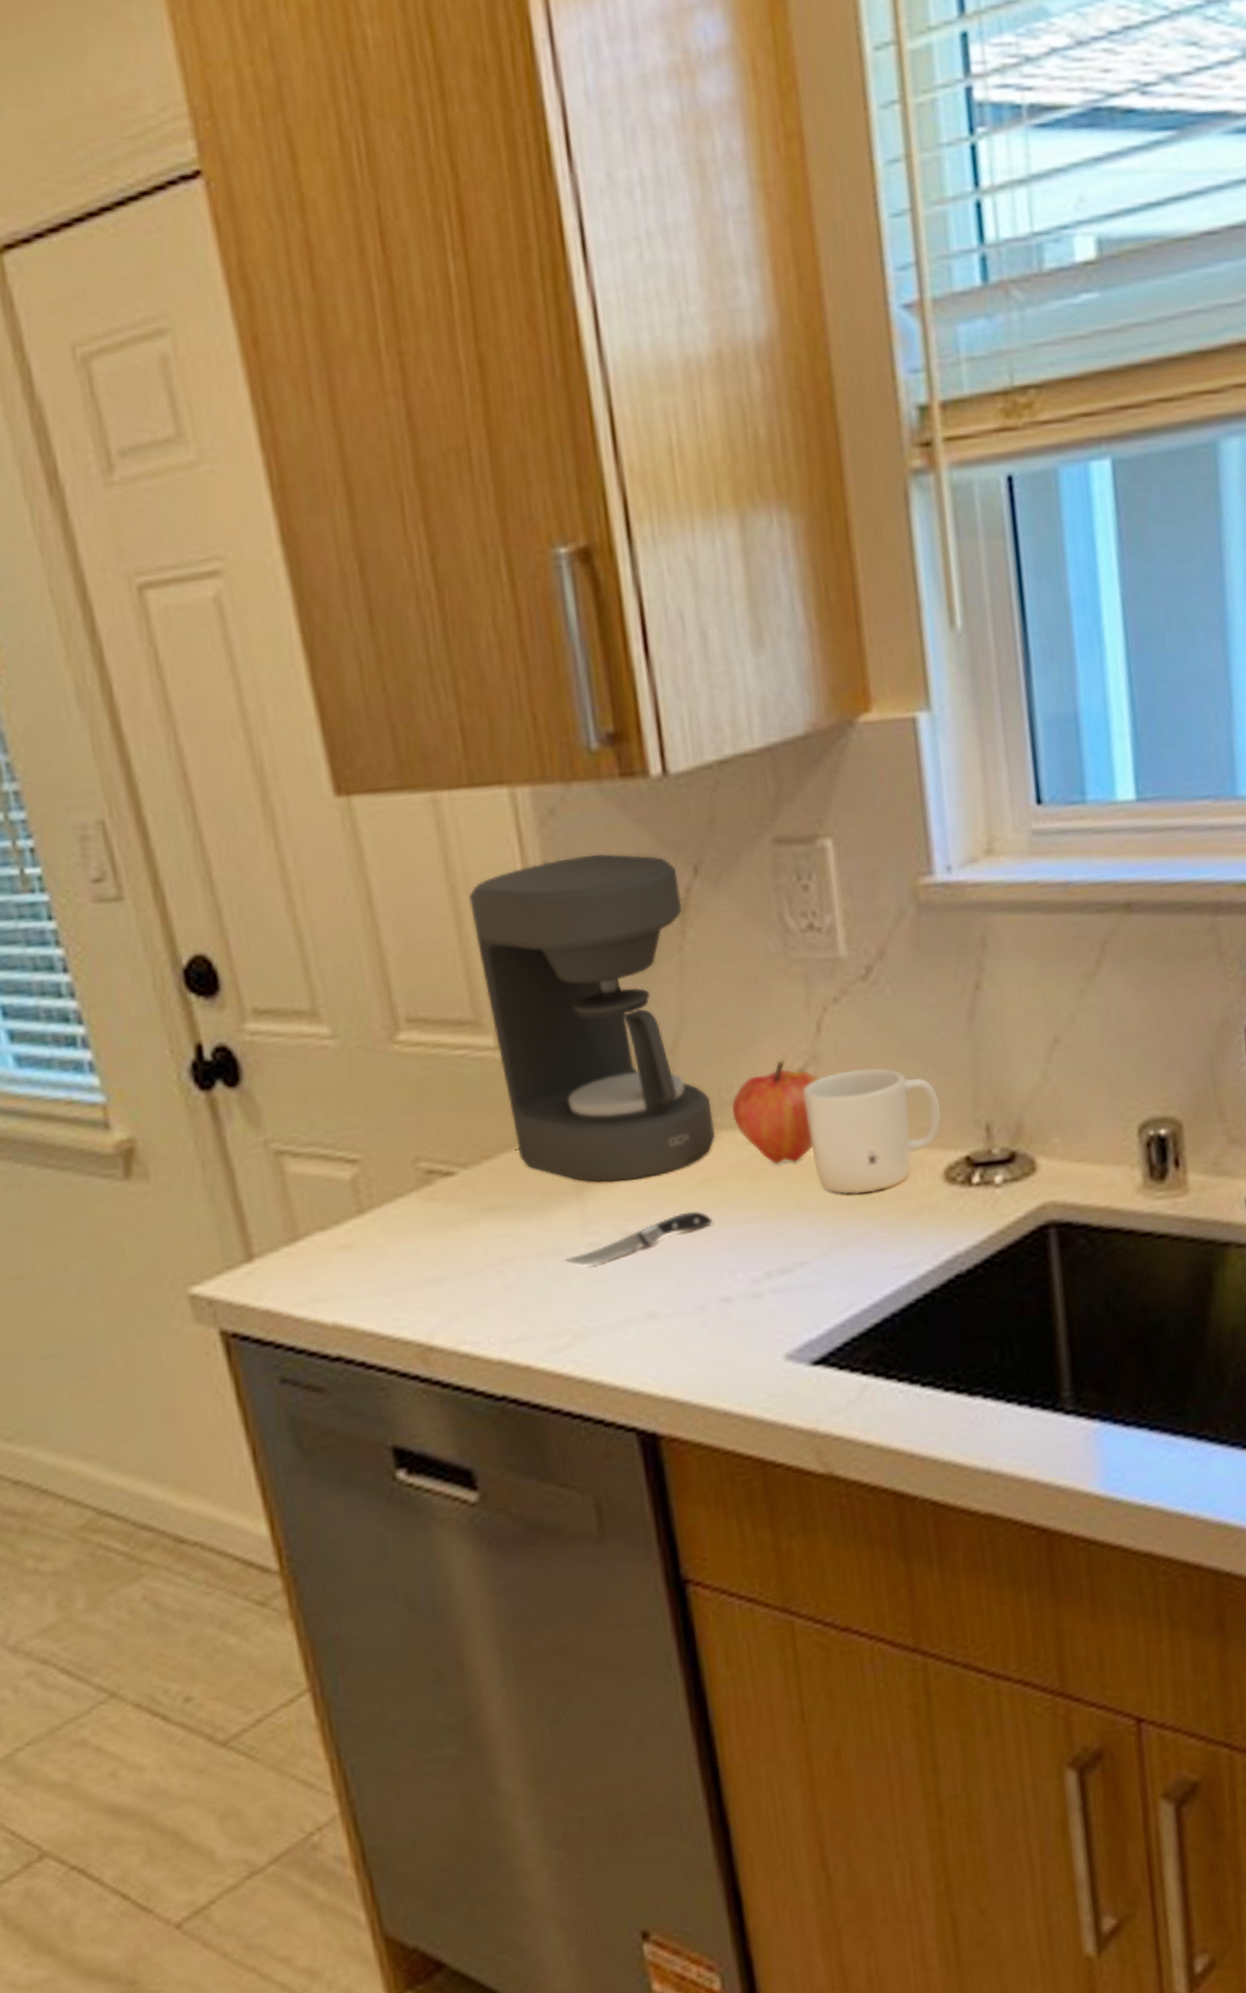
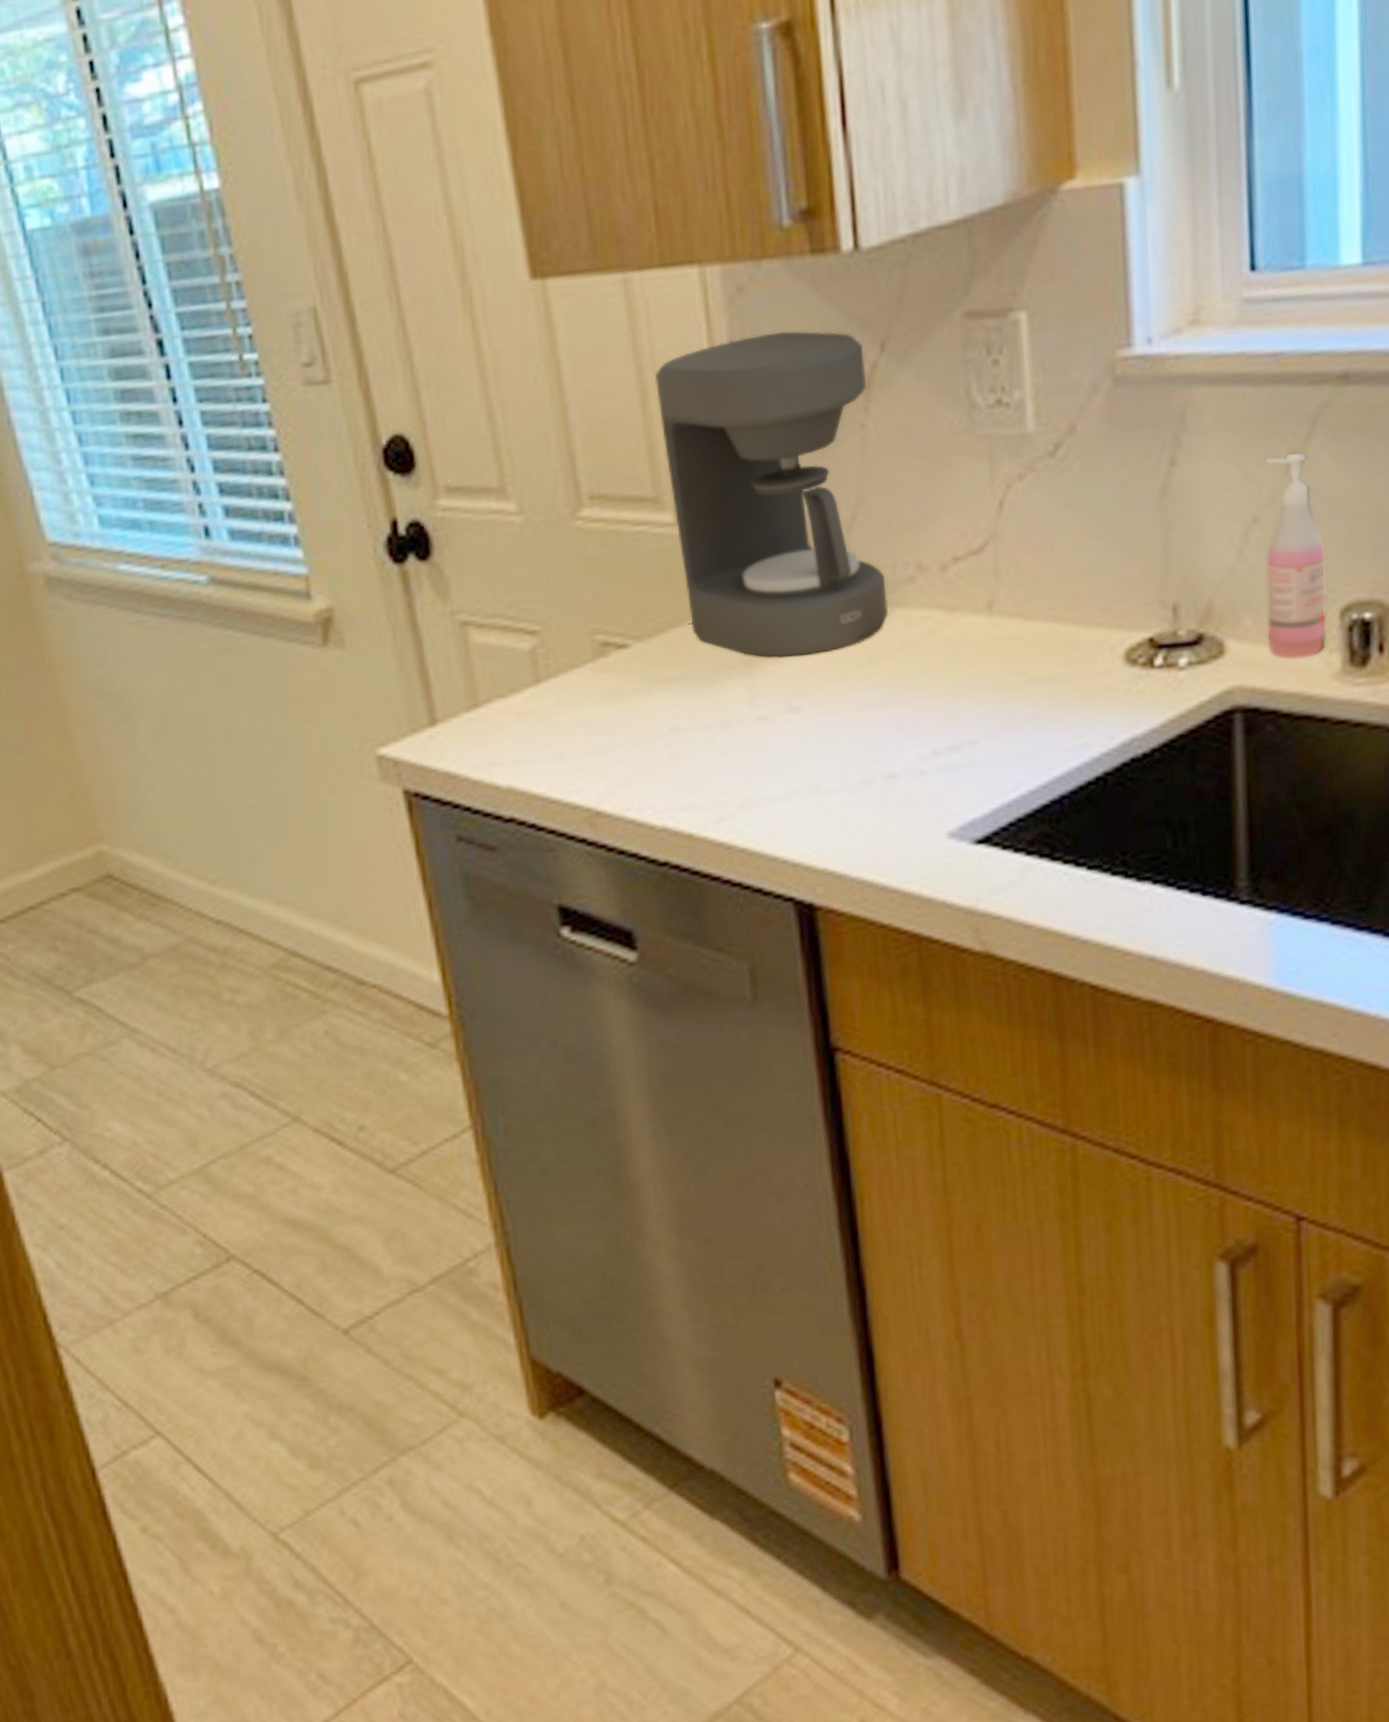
kitchen knife: present [564,1211,713,1266] -> none [731,687,881,739]
fruit: present [731,1059,819,1164] -> none [906,537,999,643]
mug: present [803,1068,942,1194] -> none [980,546,1126,674]
soap dispenser: none [1062,978,1128,1176] -> present [1266,453,1327,660]

